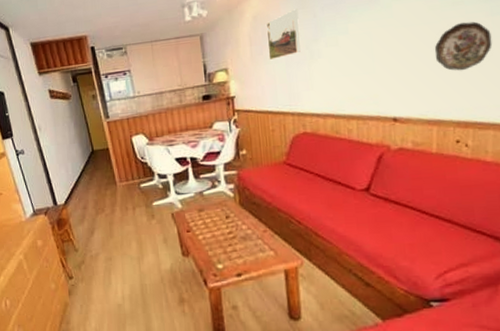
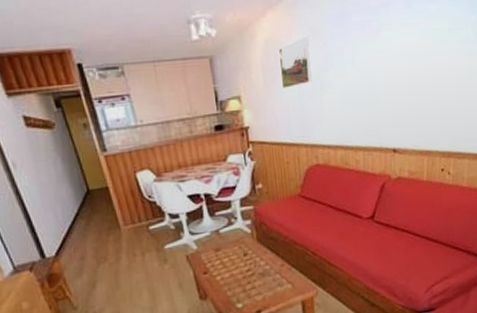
decorative plate: present [434,21,493,71] -> none [425,60,469,106]

